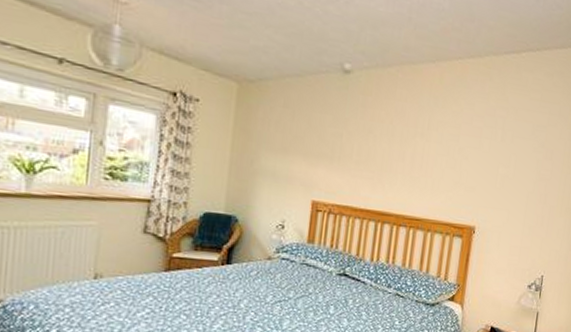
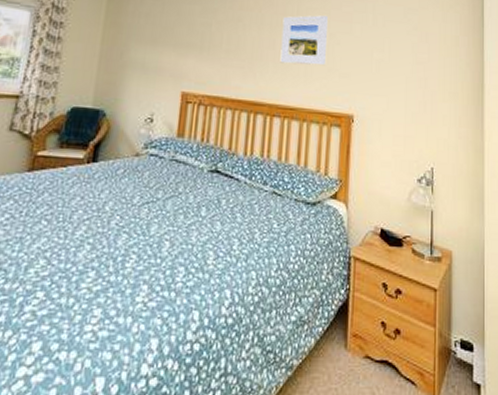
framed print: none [408,129,458,179] -> present [280,15,328,66]

